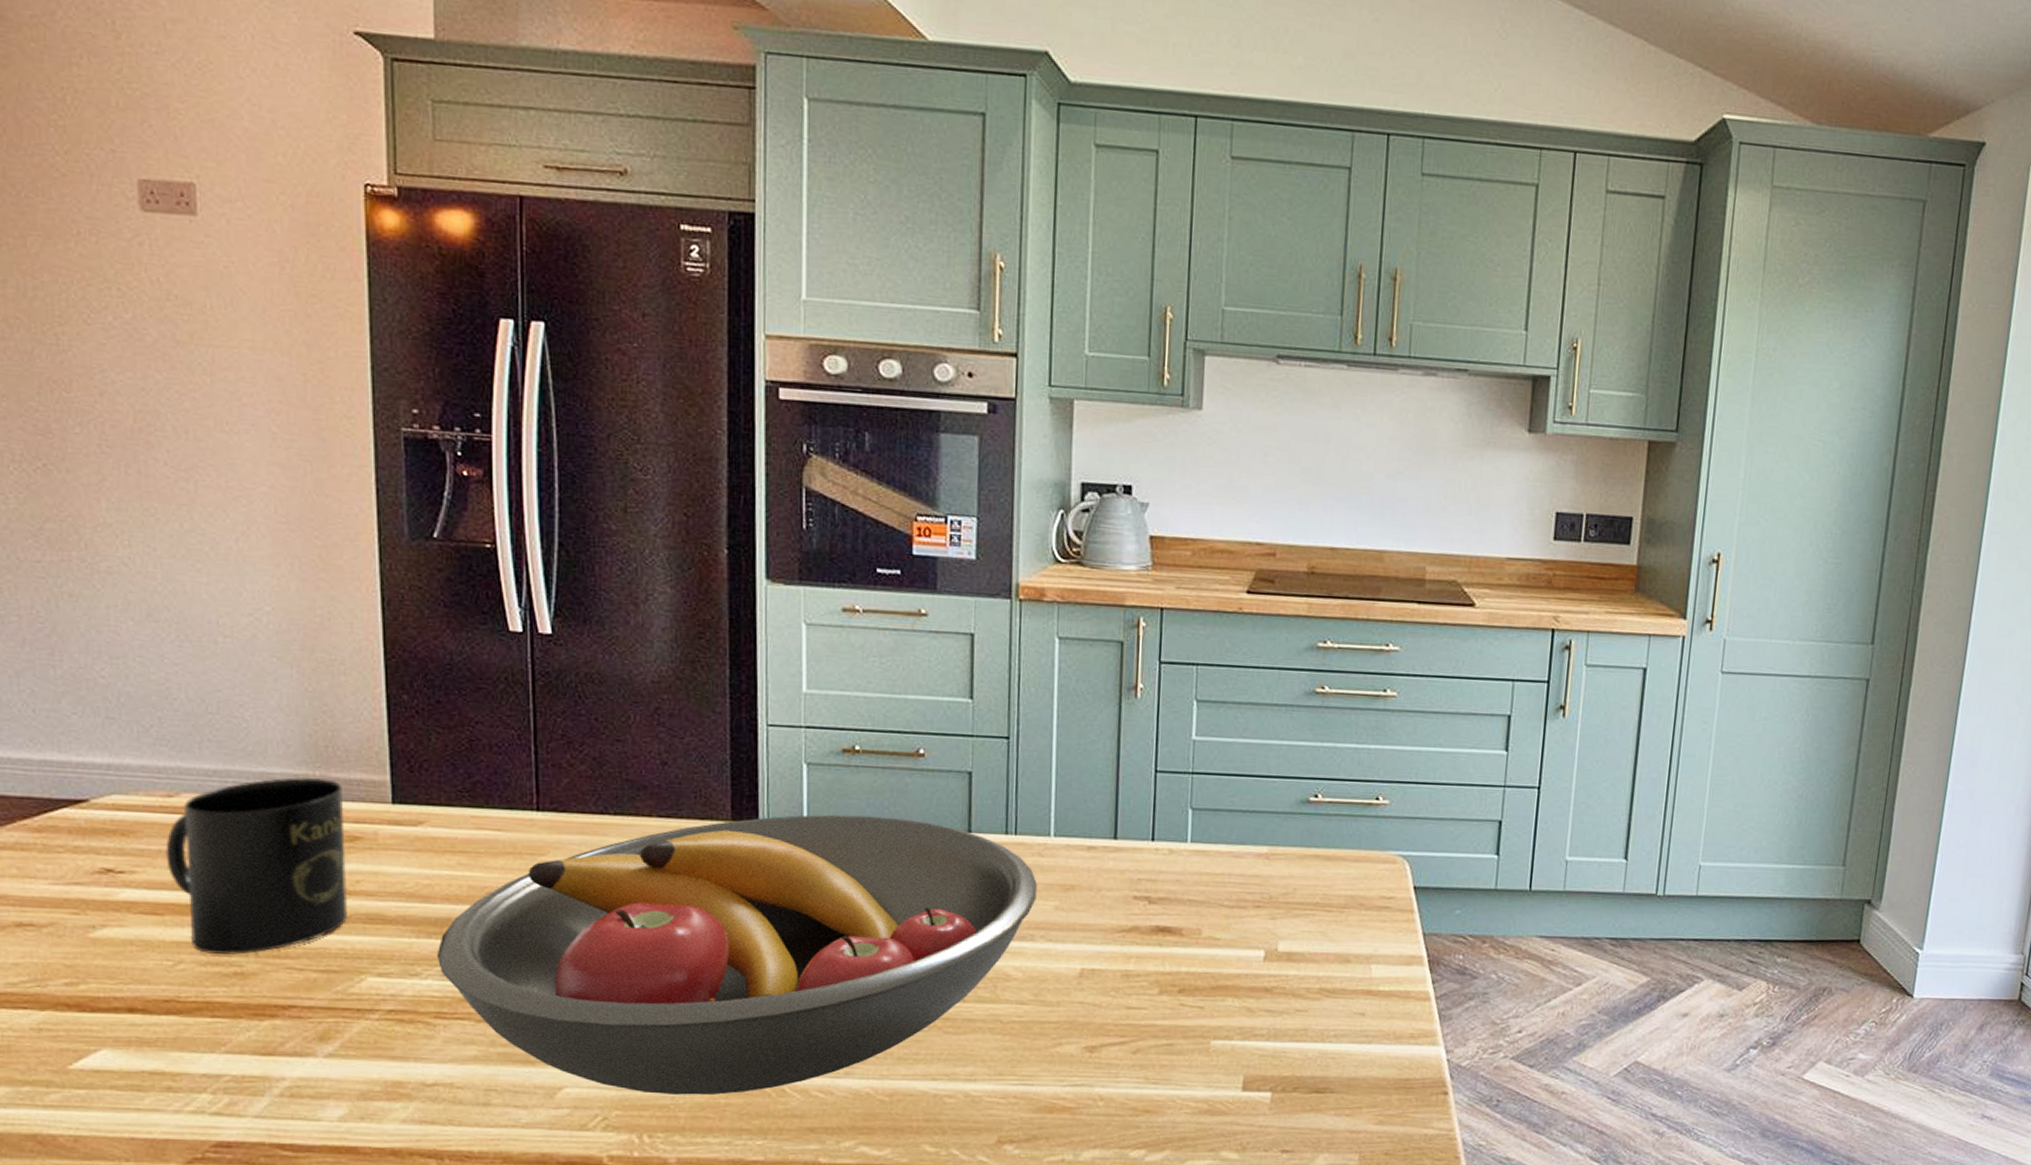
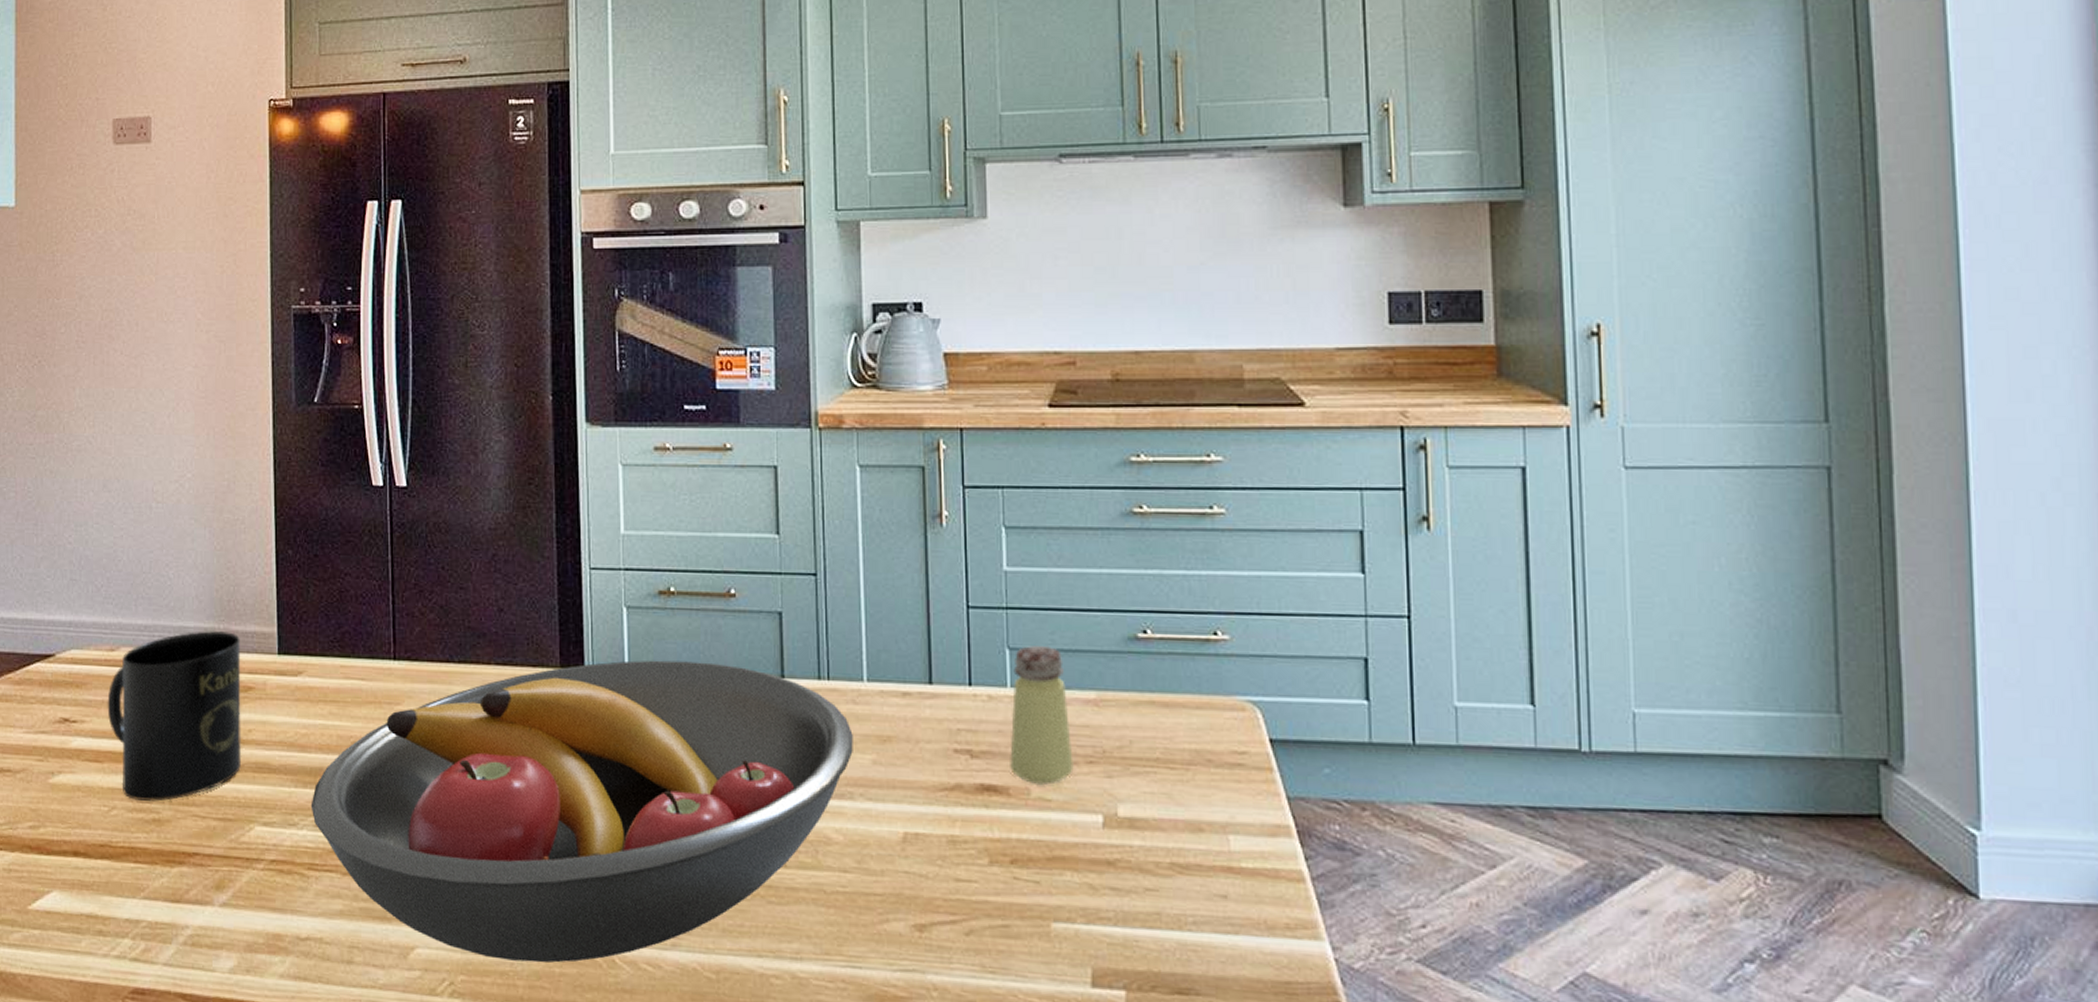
saltshaker: none [1184,806,1243,927] -> present [1010,646,1074,786]

